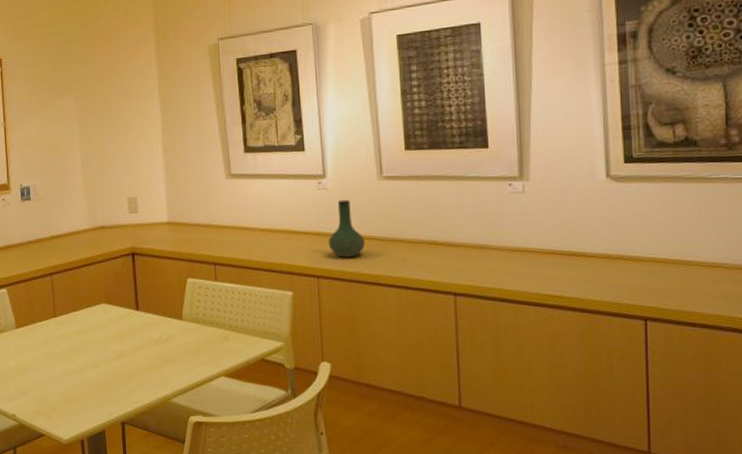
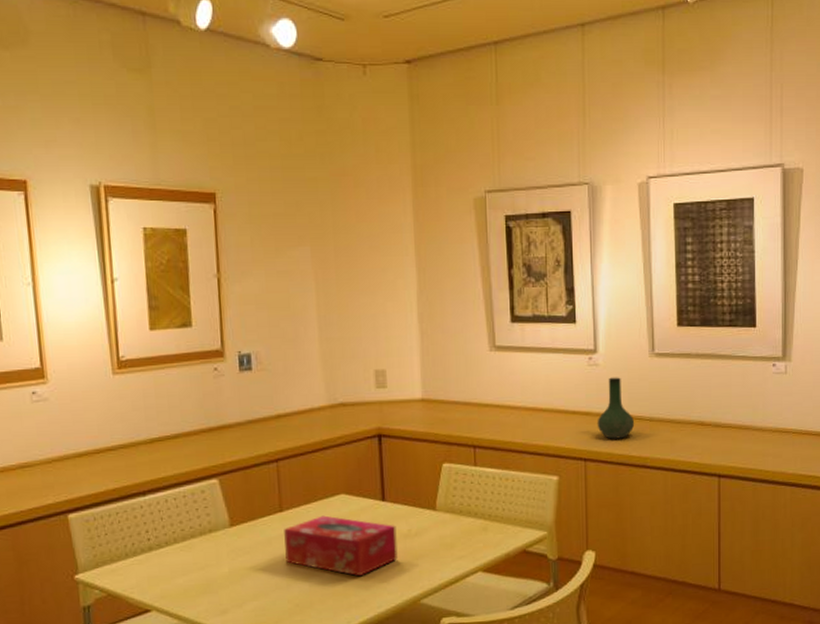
tissue box: none [57,321,151,375] -> present [284,515,398,577]

